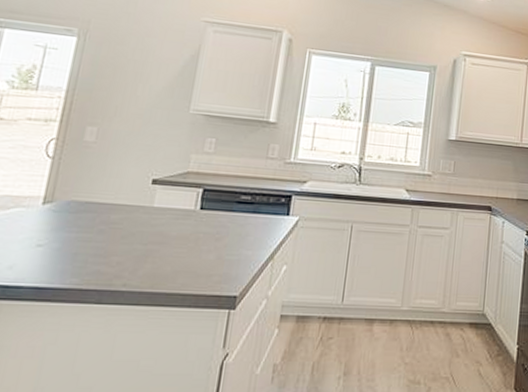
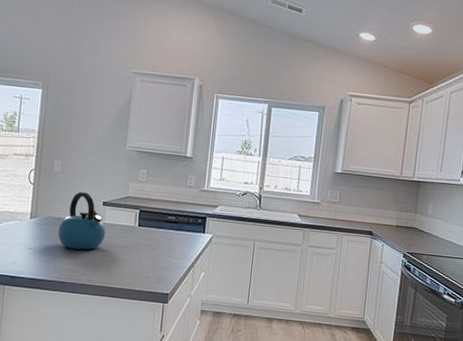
kettle: none [82,166,154,244] -> present [58,191,106,250]

